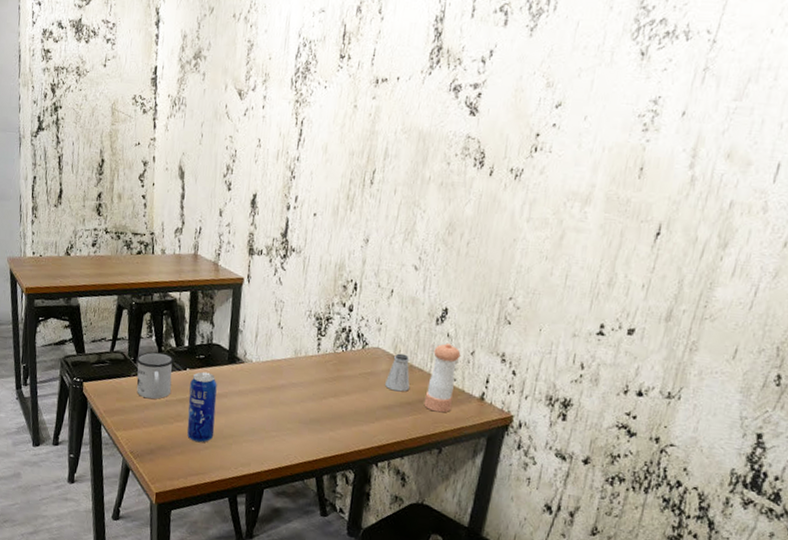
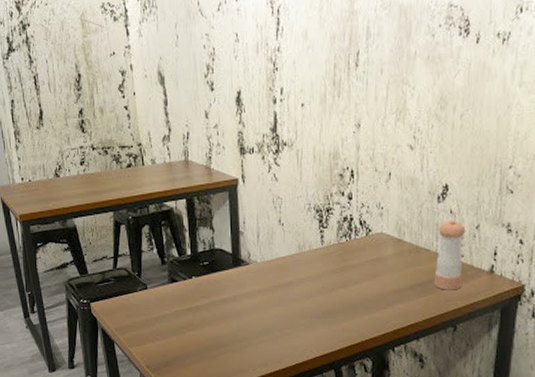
mug: present [136,352,174,399] -> none [140,264,179,312]
beverage can: present [187,371,217,443] -> none [198,278,228,349]
saltshaker: present [385,353,410,392] -> none [393,236,419,275]

